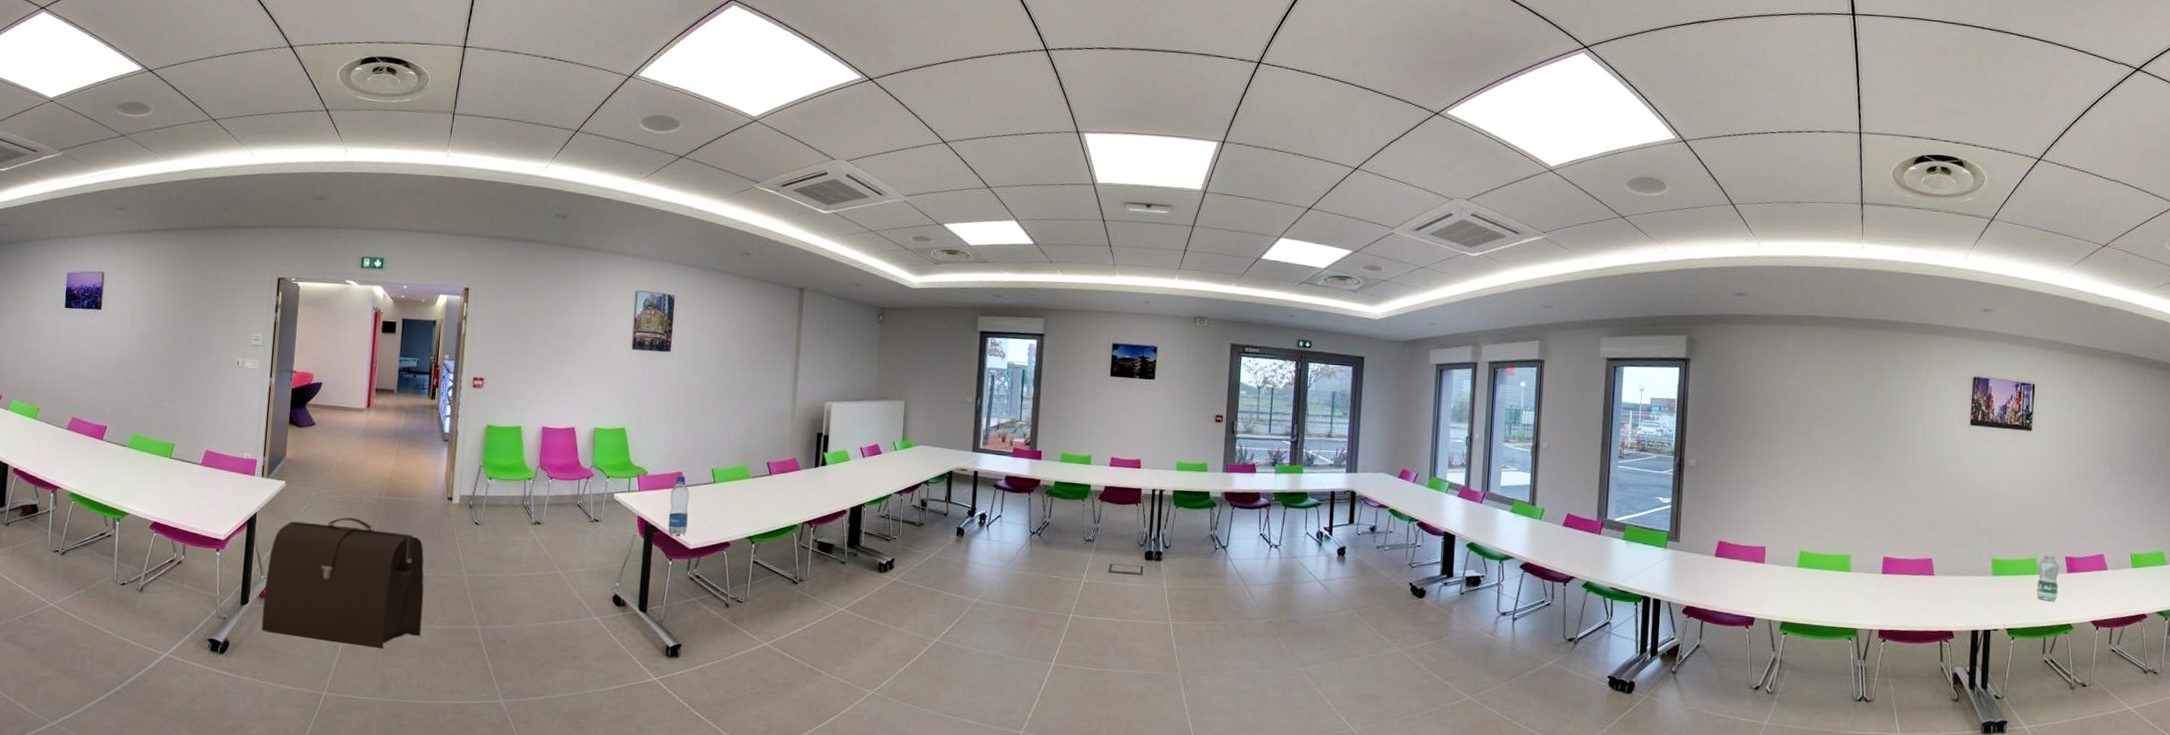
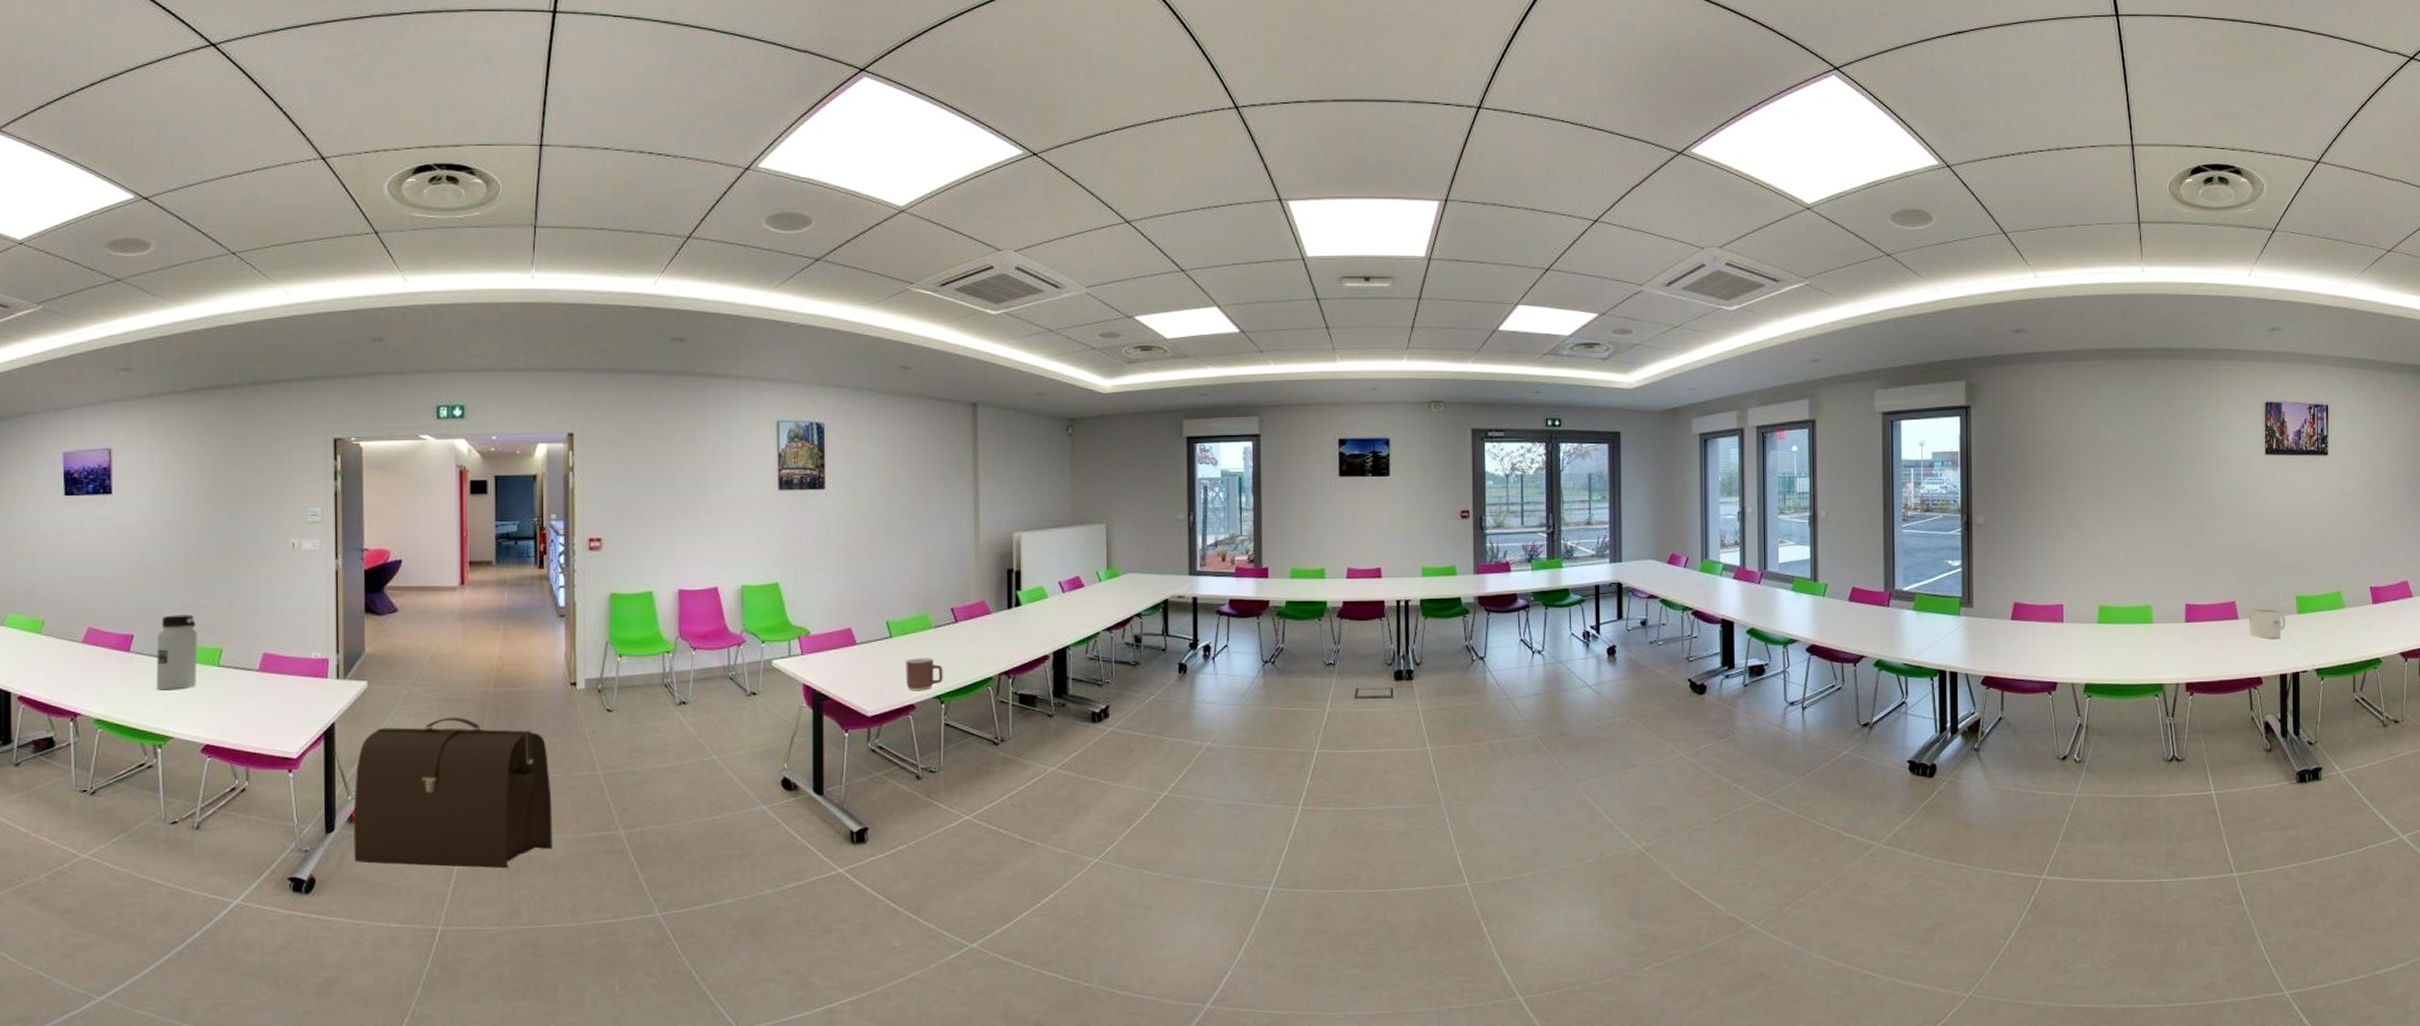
water bottle: none [120,412,156,475] -> present [155,615,197,691]
bottle: present [668,476,690,536] -> none [839,633,863,703]
mug: none [724,502,756,531] -> present [905,658,943,691]
mug: none [1944,566,1981,597] -> present [2249,608,2286,638]
bottle: present [2036,550,2060,601] -> none [2343,582,2365,635]

